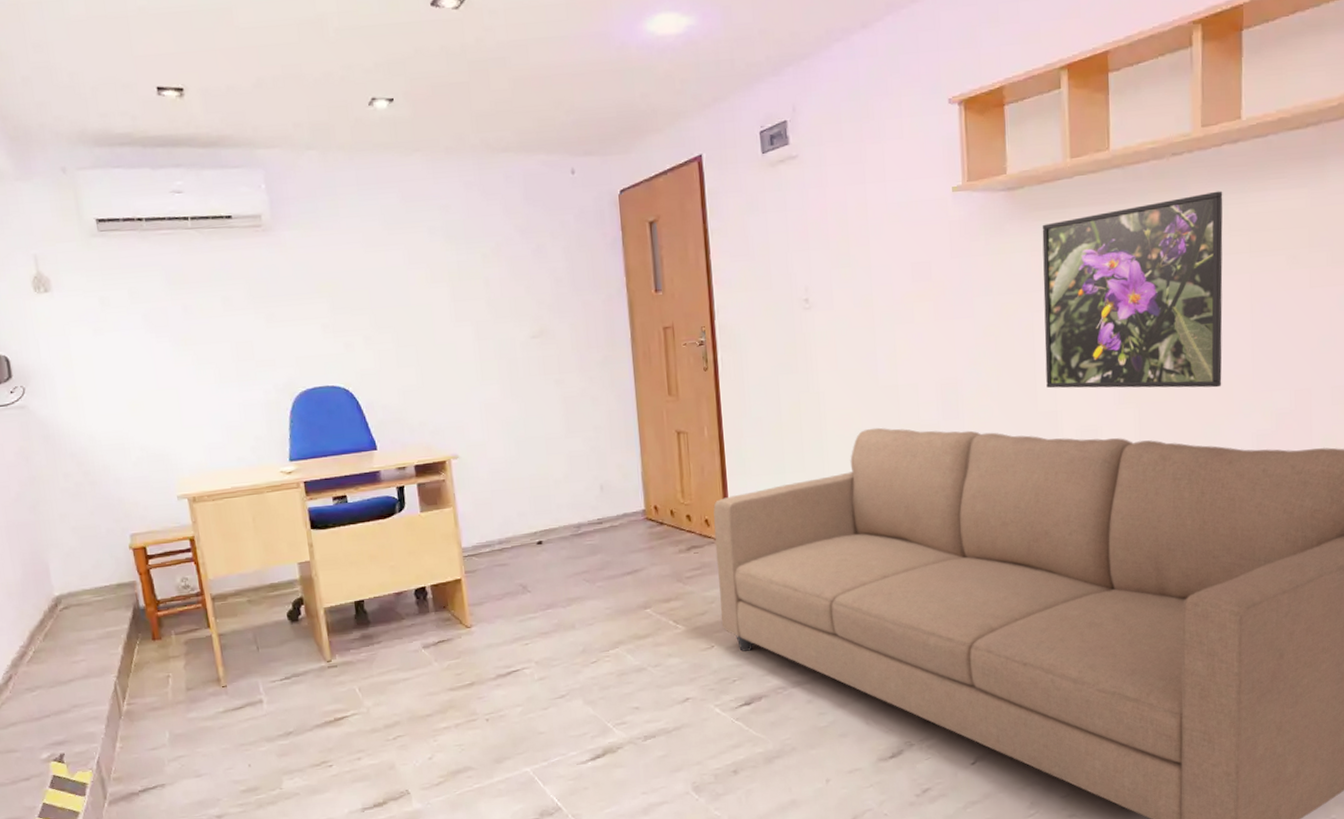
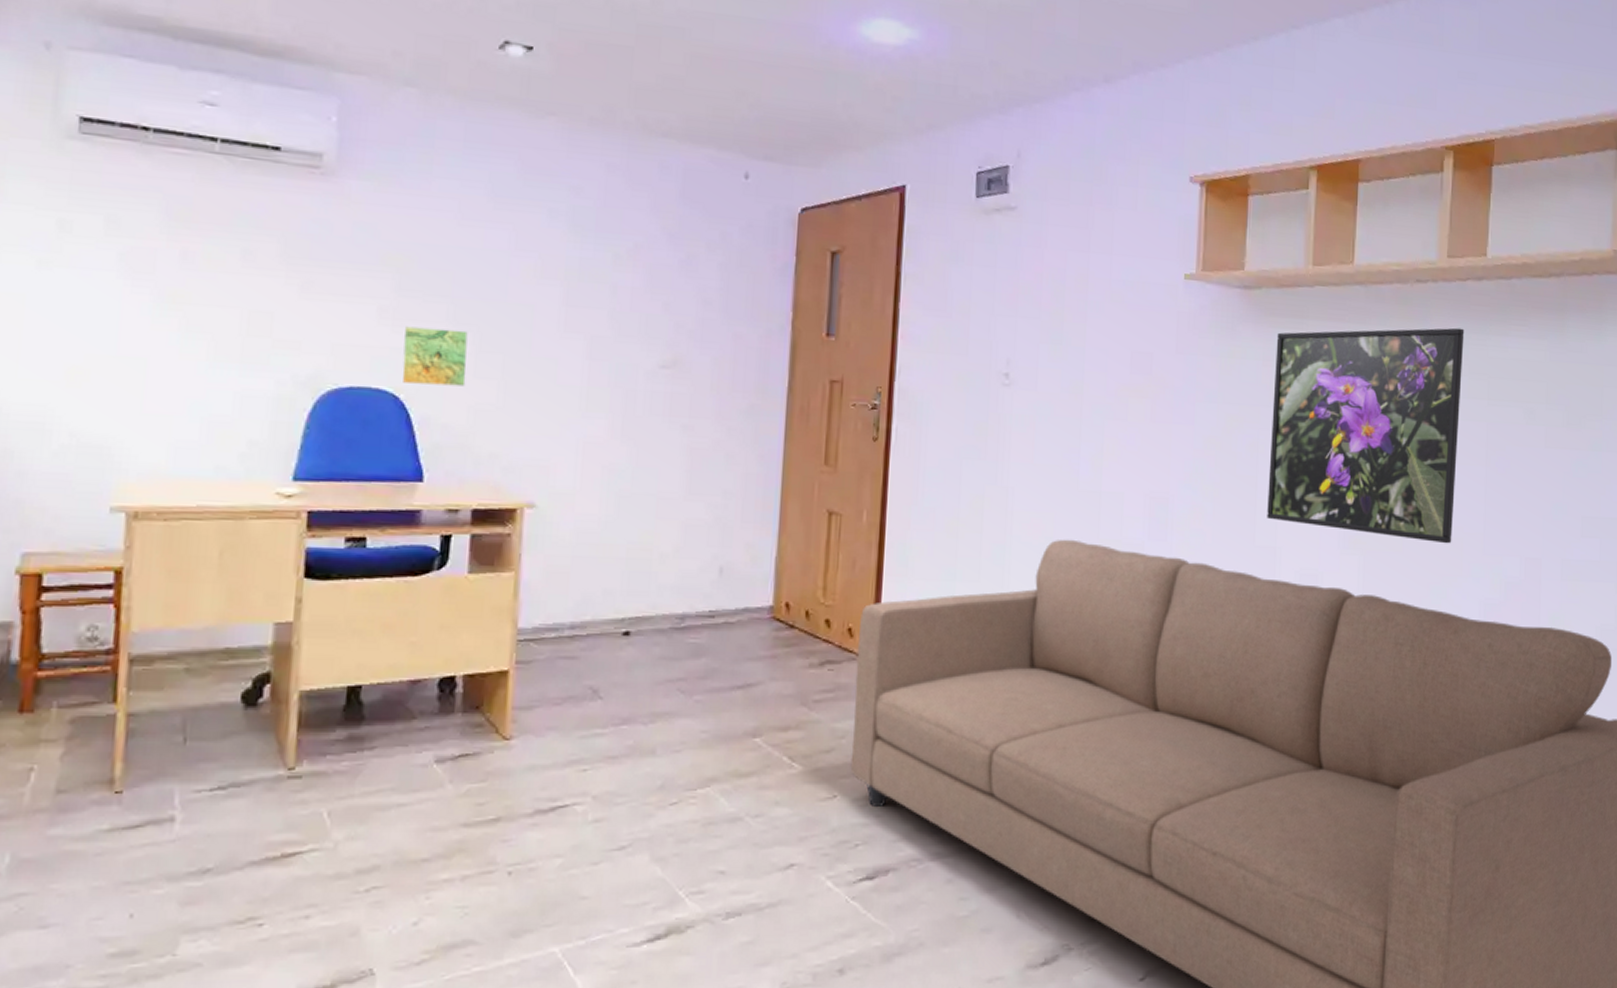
map: none [343,332,393,379] -> present [402,326,468,387]

